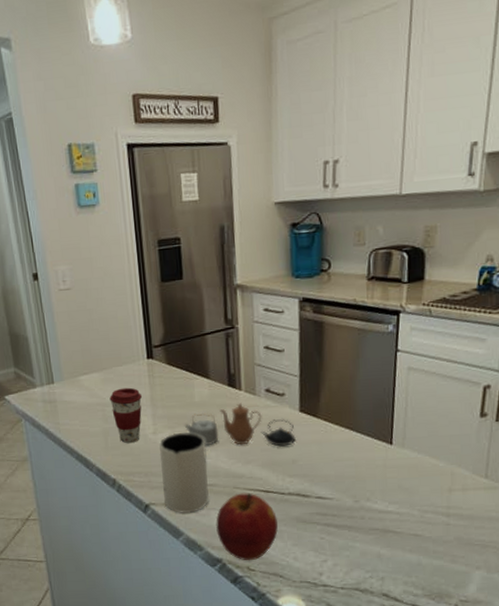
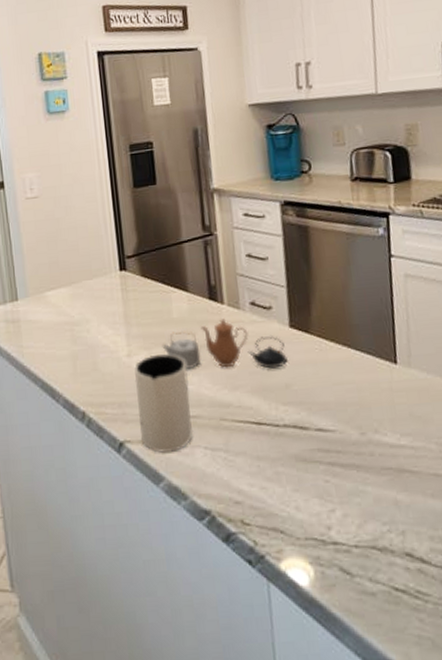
coffee cup: present [109,387,142,443] -> none [78,303,115,368]
apple: present [216,493,278,561] -> none [201,425,275,513]

